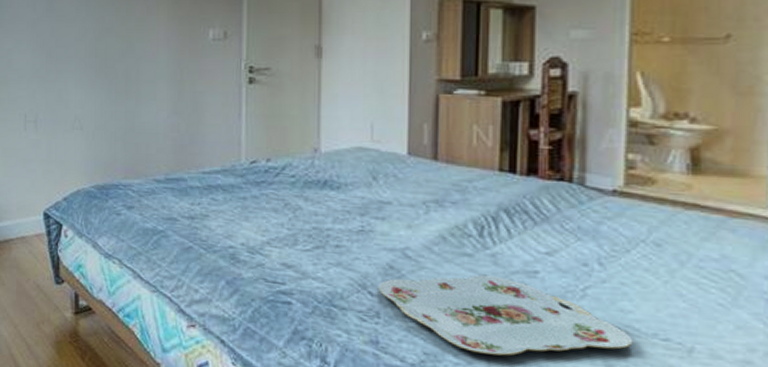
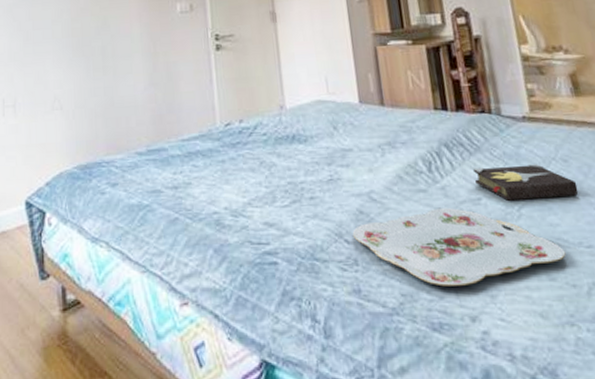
hardback book: none [534,239,668,286] -> present [473,164,579,201]

